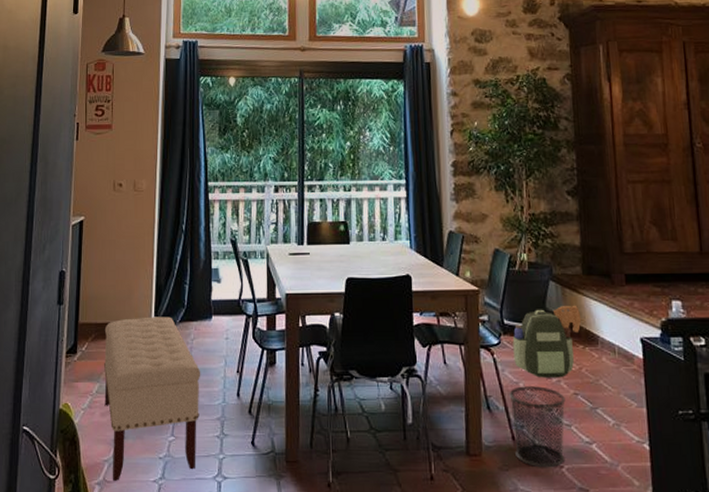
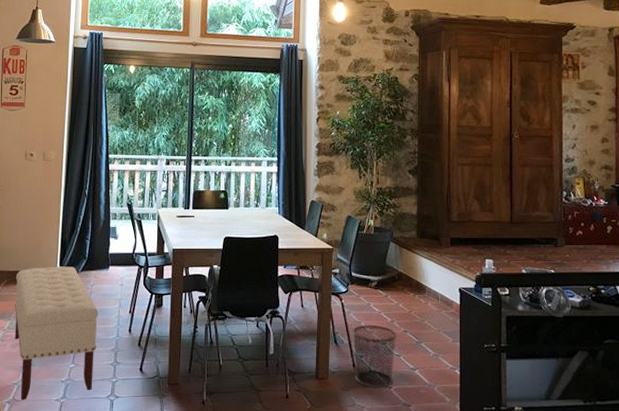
backpack: present [512,305,581,378] -> none [358,261,413,319]

